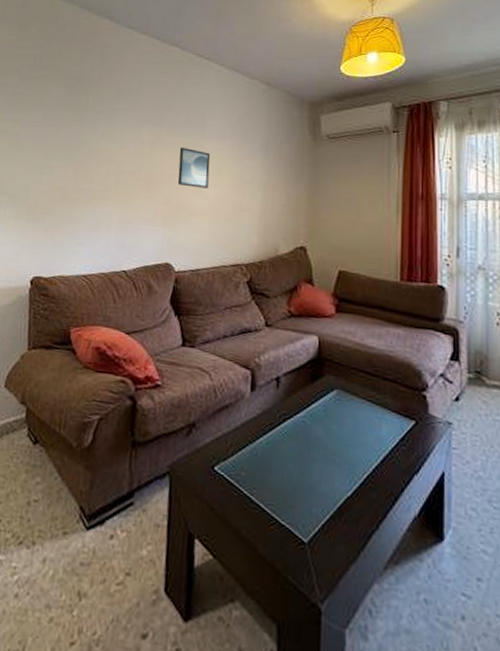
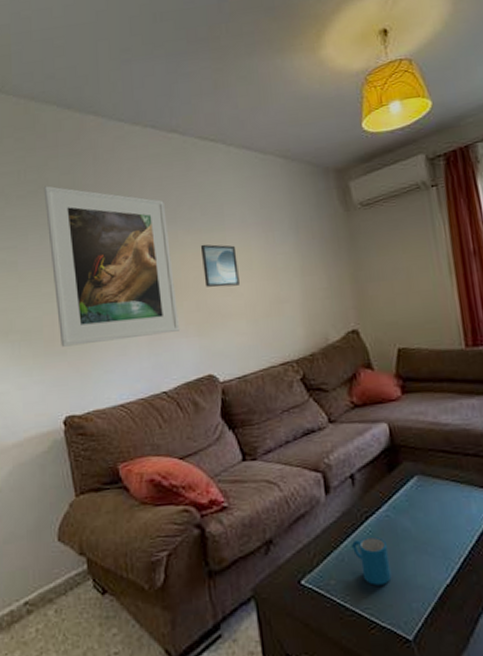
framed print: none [42,73,156,220] -> present [43,186,179,347]
mug: none [265,437,299,486] -> present [351,536,392,586]

